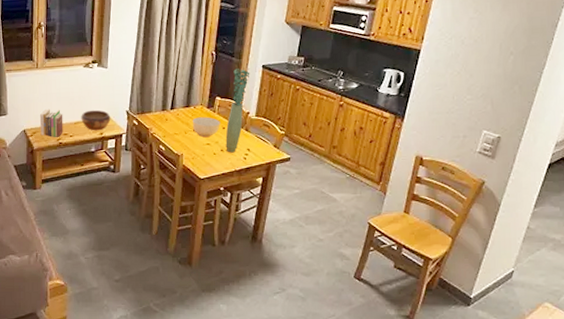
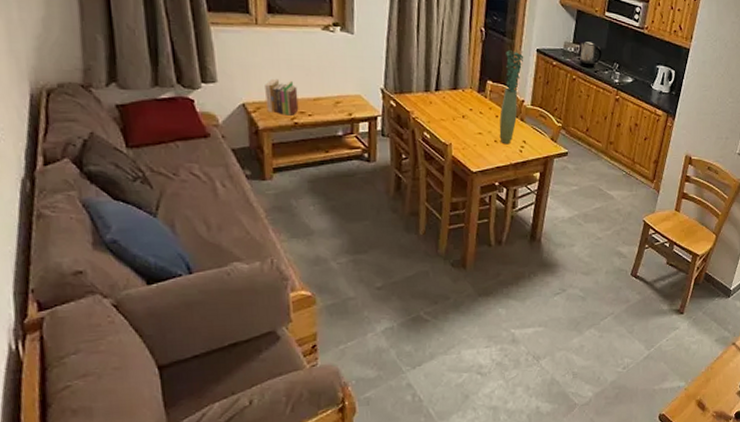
decorative bowl: present [81,110,110,131] -> none [322,84,361,111]
bowl: present [192,117,220,138] -> none [460,102,493,126]
kettle: none [303,53,326,79] -> present [579,42,602,69]

